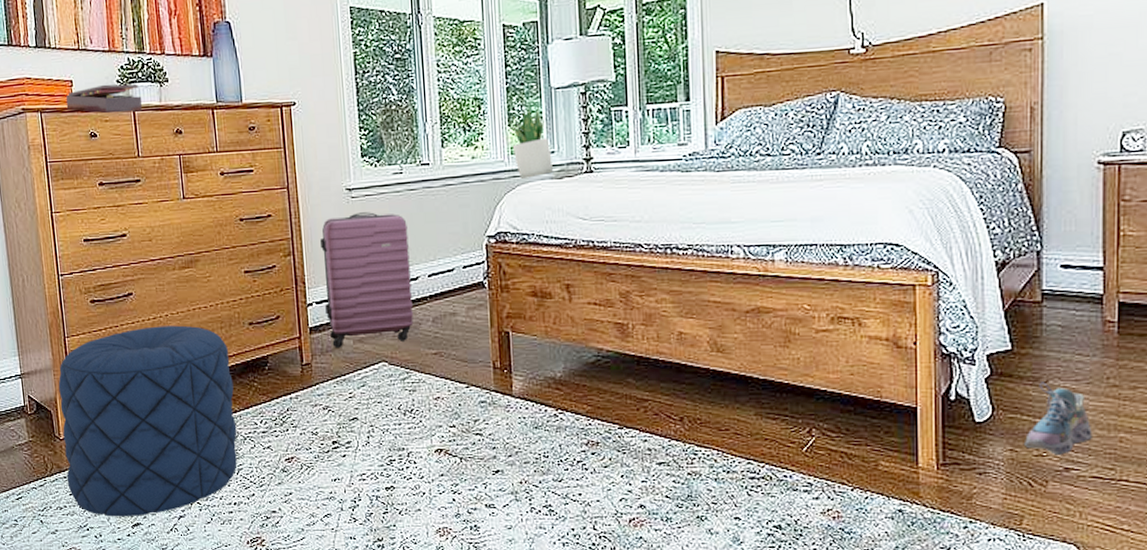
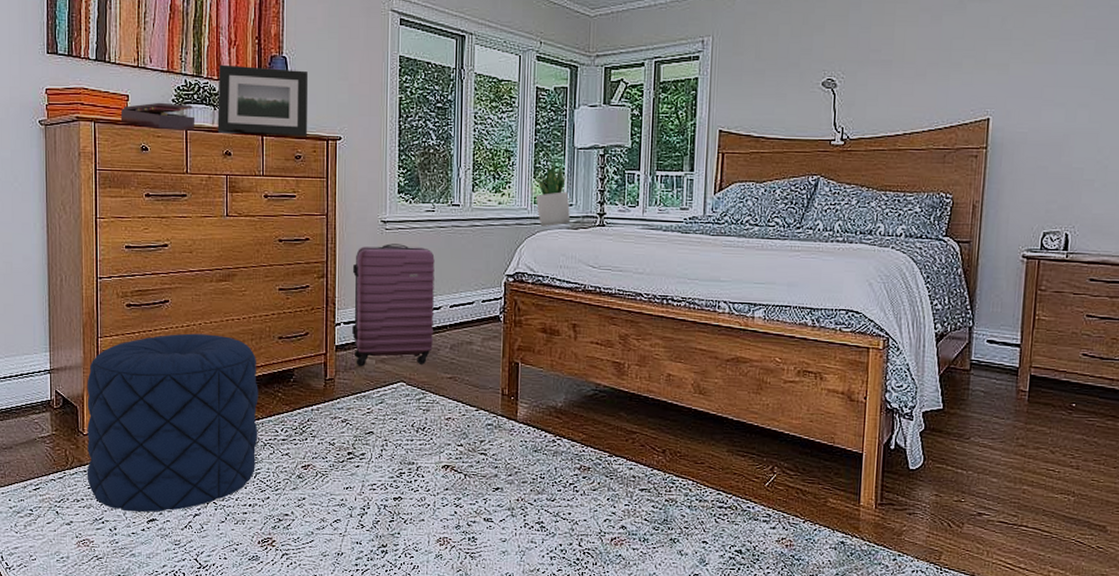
picture frame: none [161,34,260,111] -> present [217,64,309,138]
shoe: present [1023,382,1092,455] -> none [946,438,1002,502]

